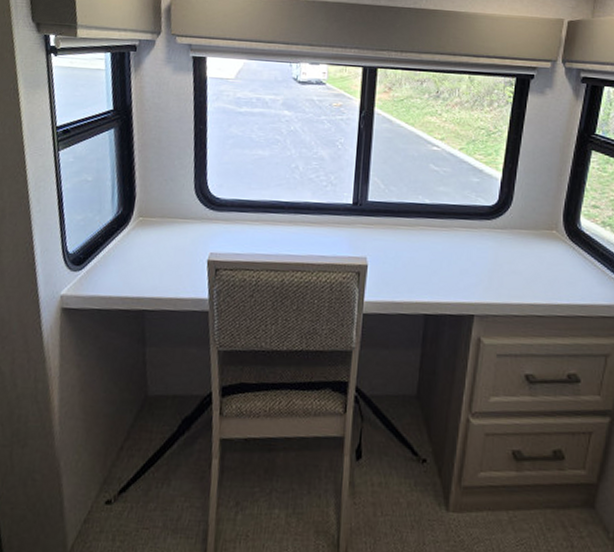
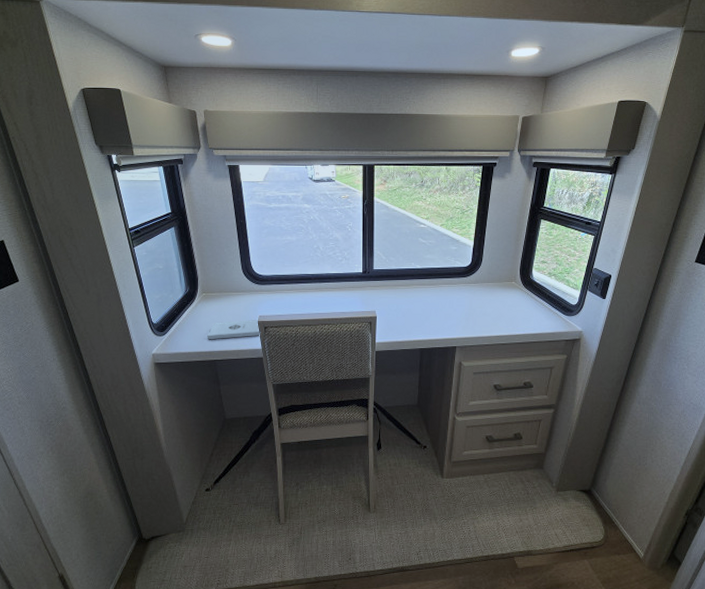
notepad: none [137,257,210,282] -> present [207,320,261,340]

